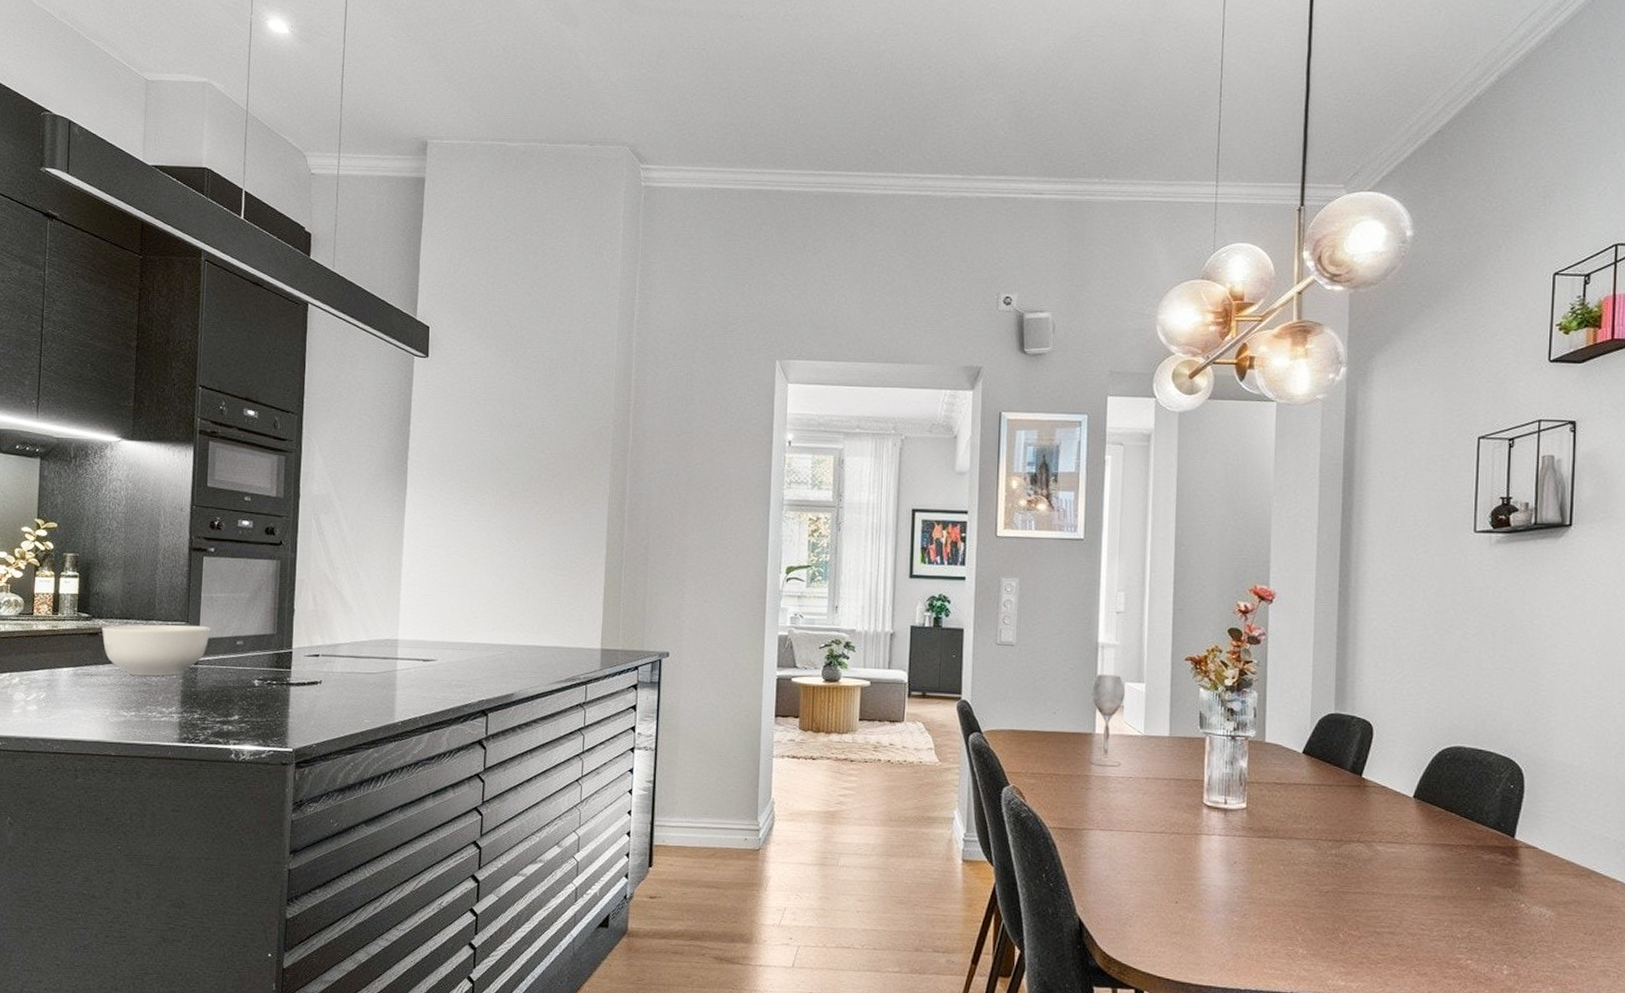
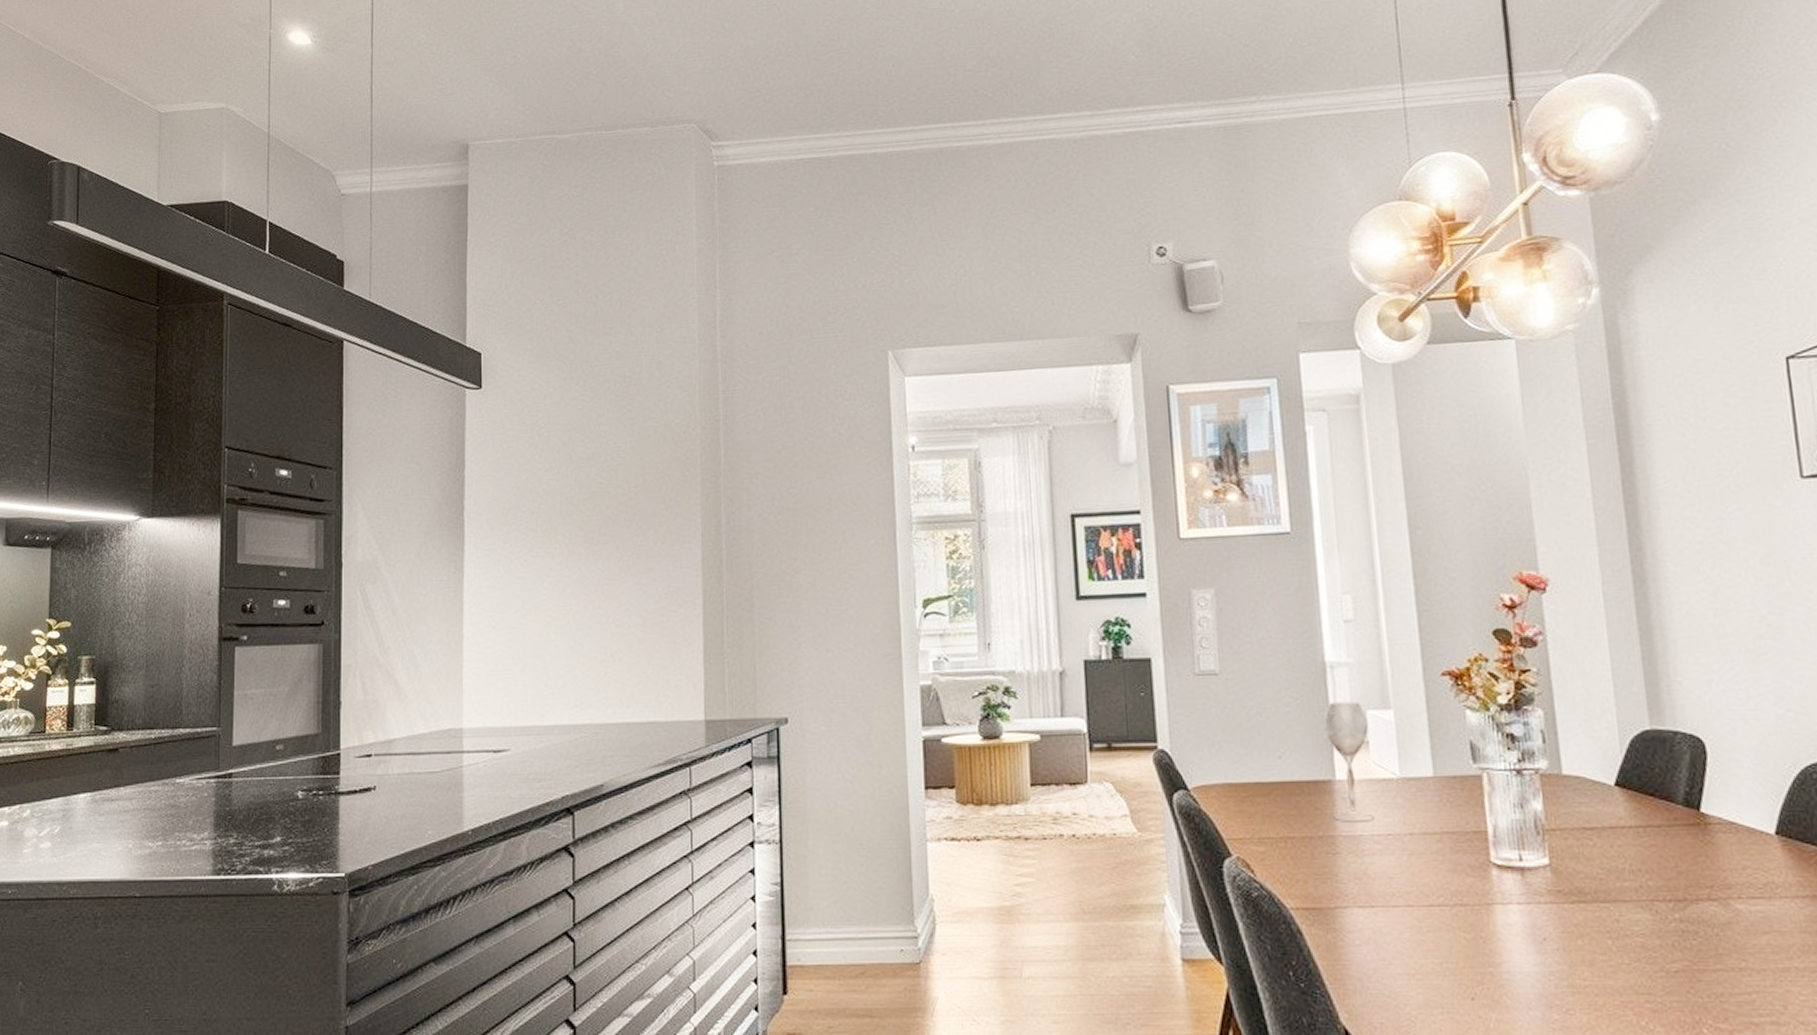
bowl: present [102,624,211,677] -> none [122,730,245,797]

